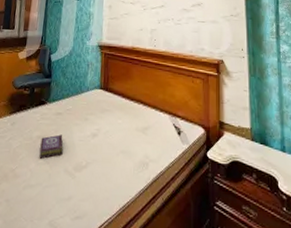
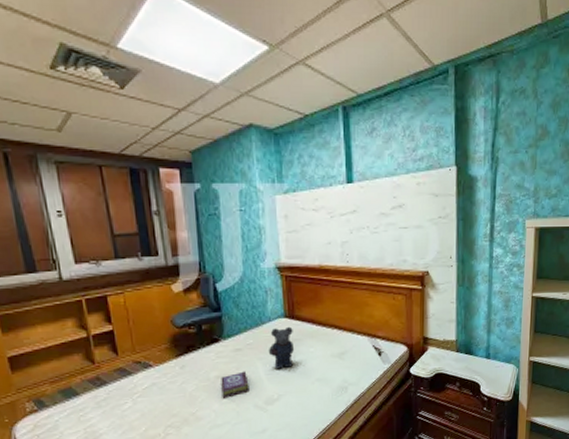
bear: none [83,97,106,137] -> present [268,326,294,369]

